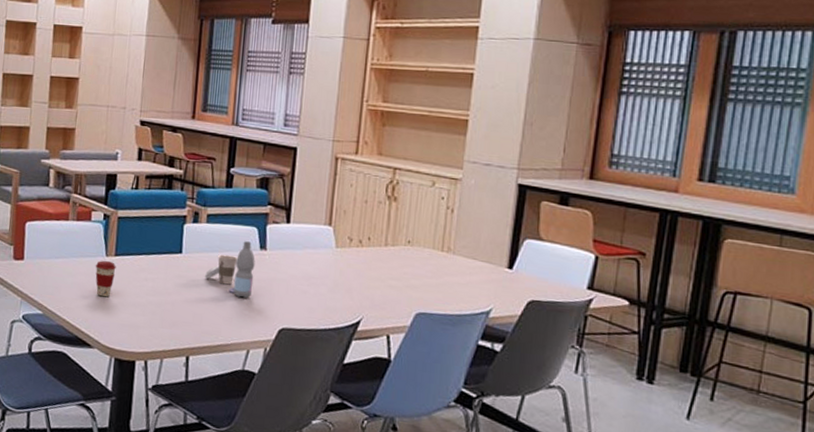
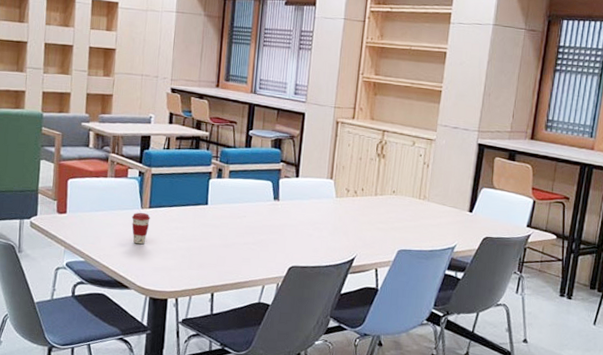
cup: present [205,254,238,285] -> none [227,205,255,231]
water bottle: present [229,241,255,298] -> none [247,193,270,242]

